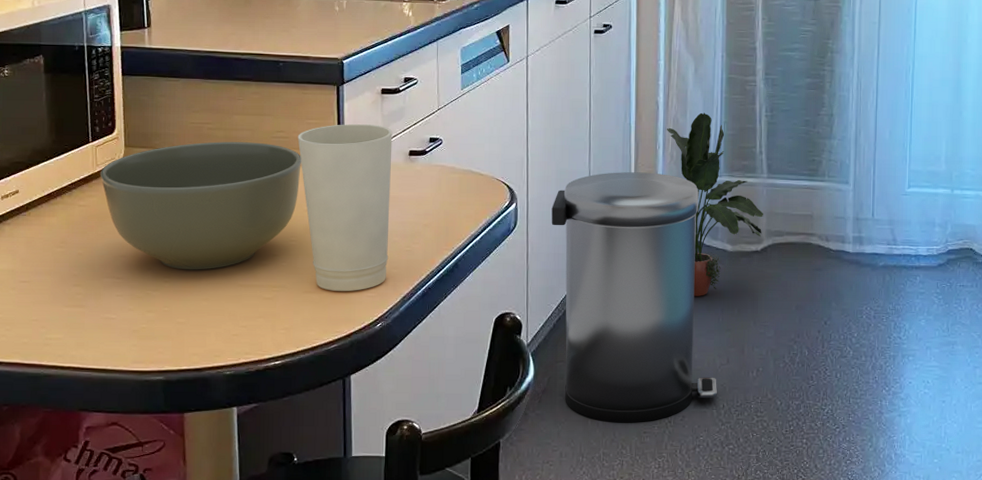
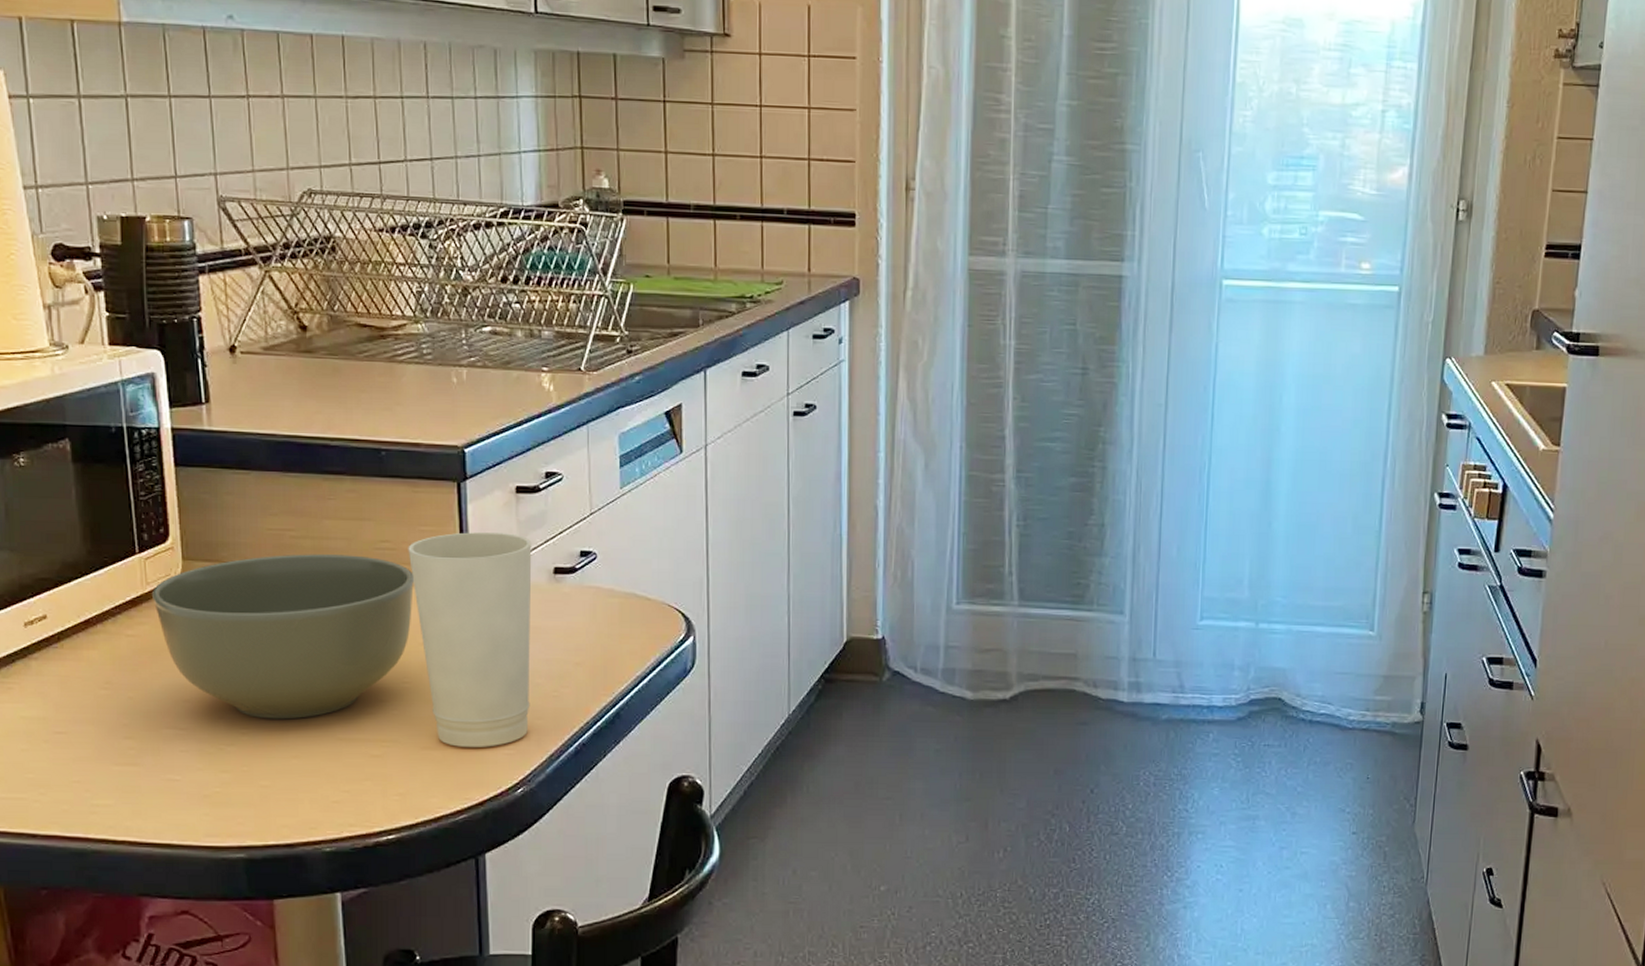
pedal bin: present [551,172,718,423] -> none [740,597,954,915]
potted plant: present [666,112,763,296] -> none [888,520,1013,757]

